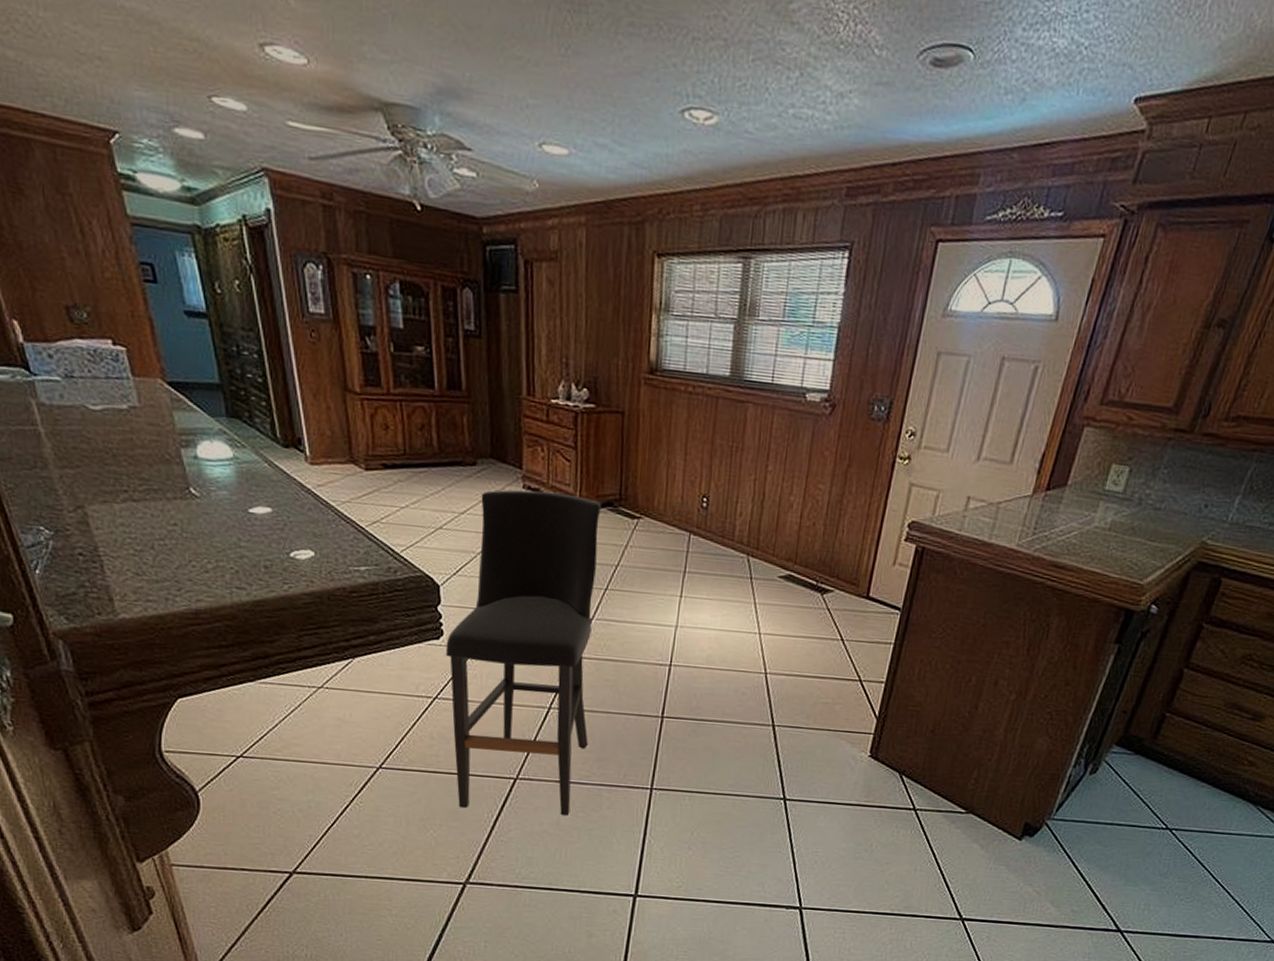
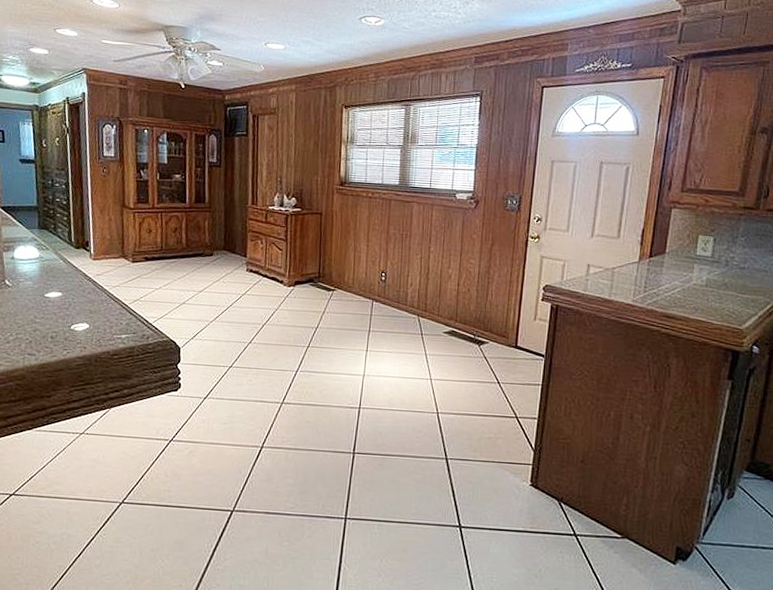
bar stool: present [445,490,602,815] -> none [181,272,305,544]

